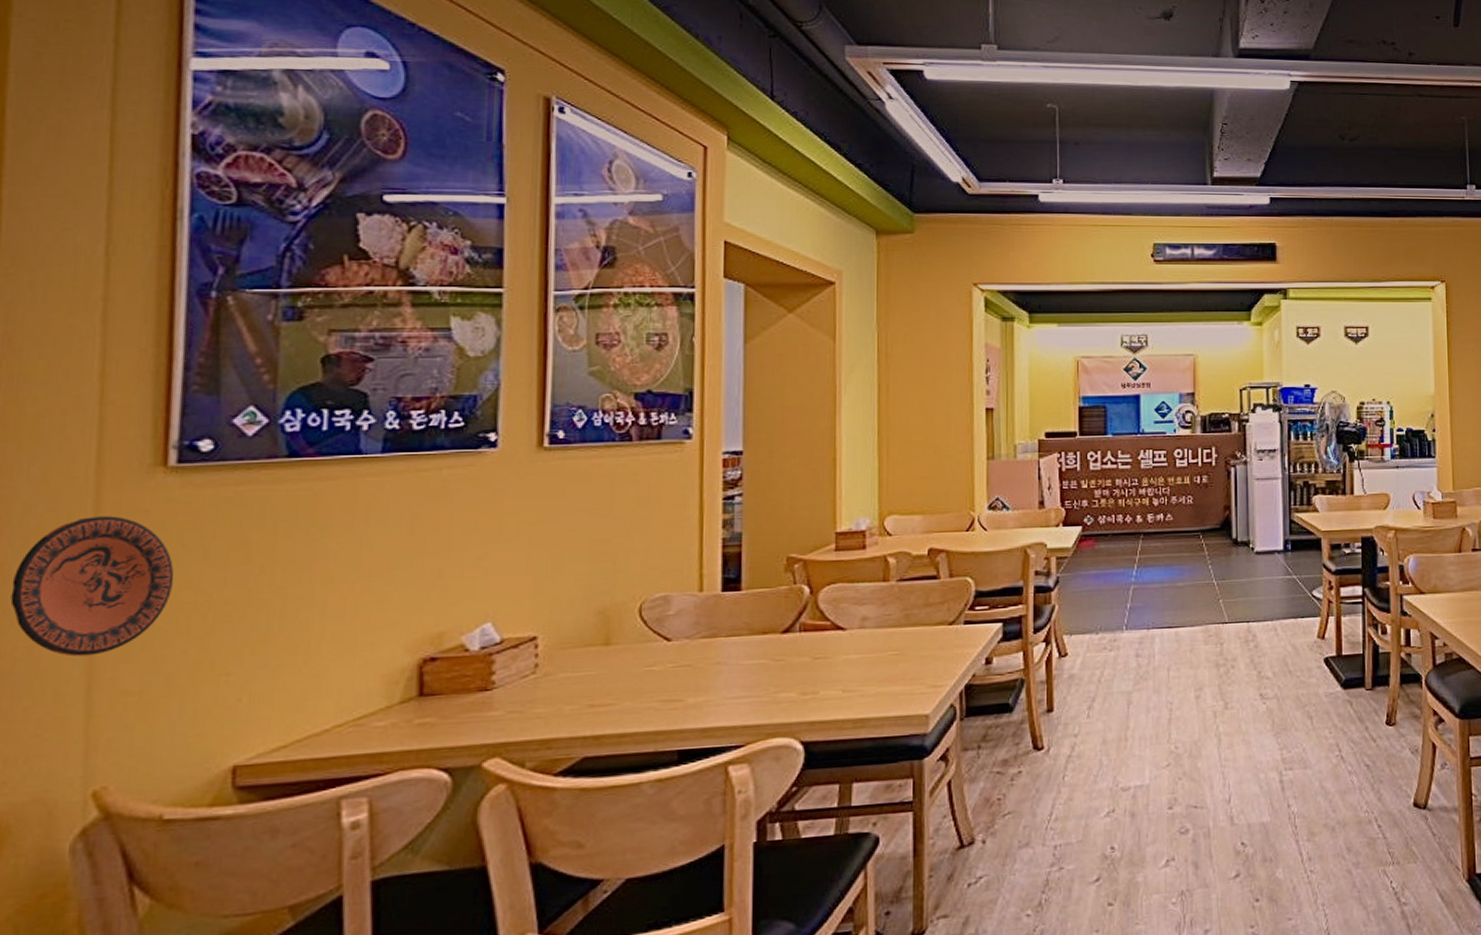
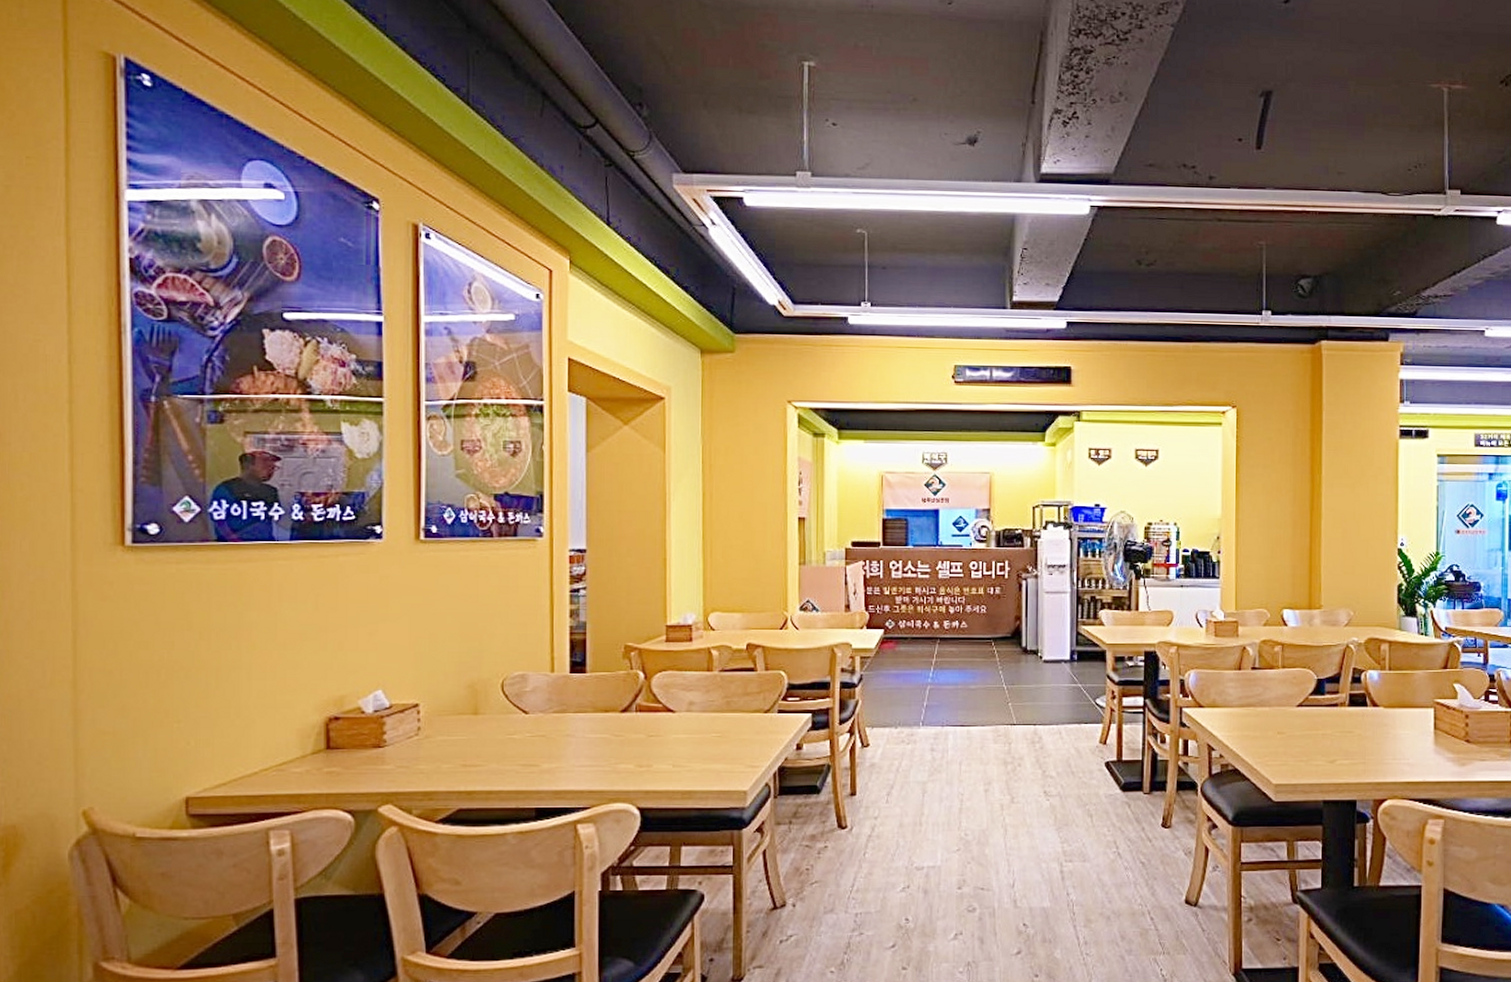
decorative plate: present [10,516,175,657] -> none [14,586,134,700]

